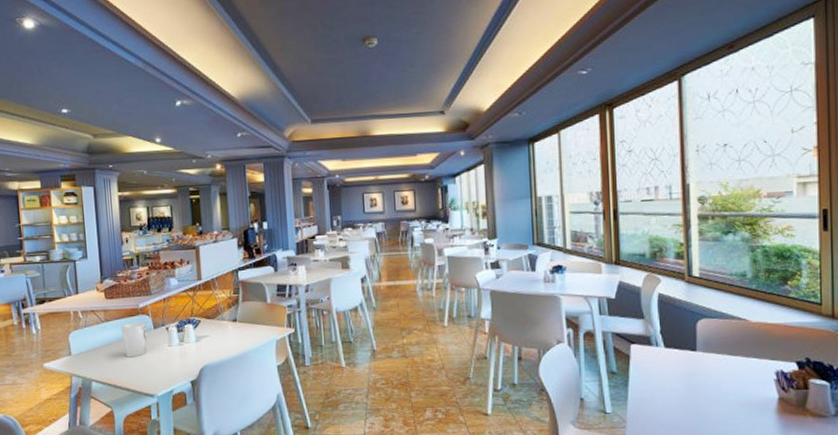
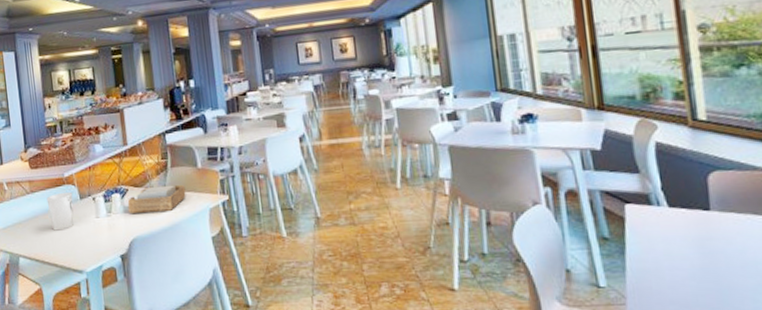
napkin holder: none [199,317,255,343] -> present [127,184,186,213]

